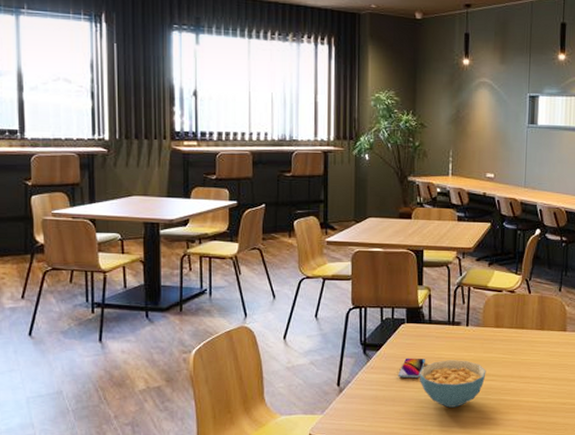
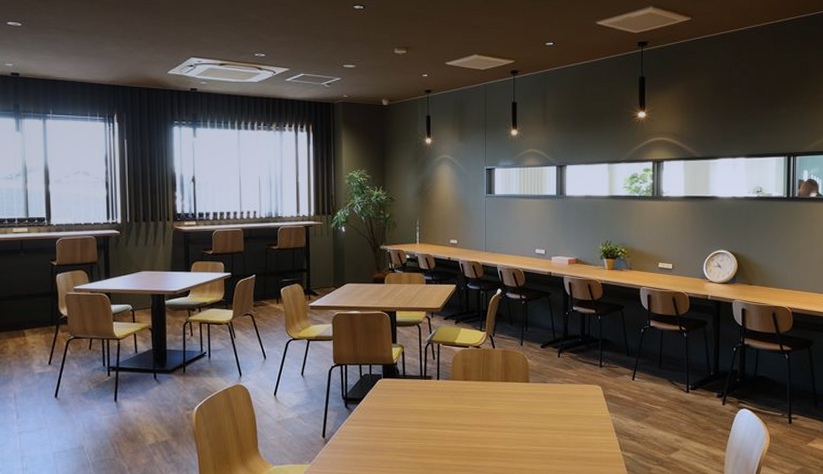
smartphone: present [398,358,426,378] -> none [377,410,402,429]
cereal bowl: present [419,360,486,408] -> none [396,411,457,456]

